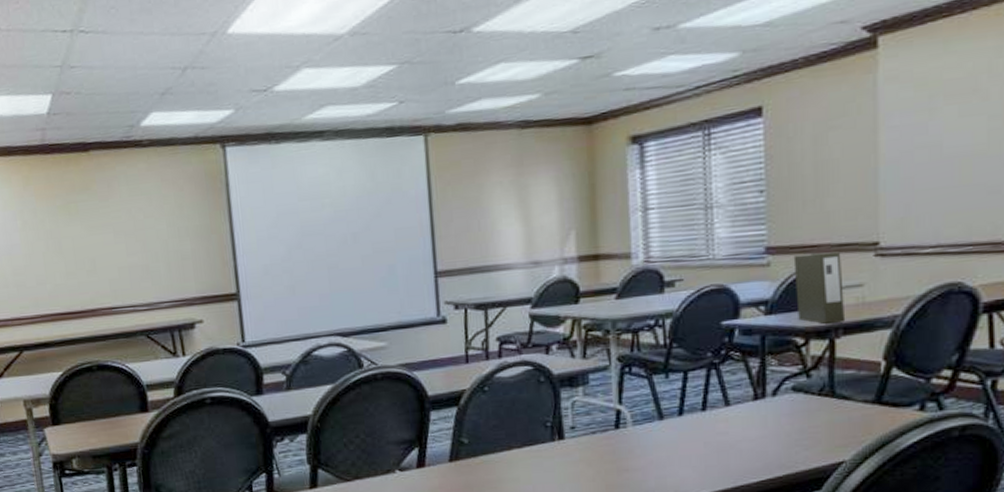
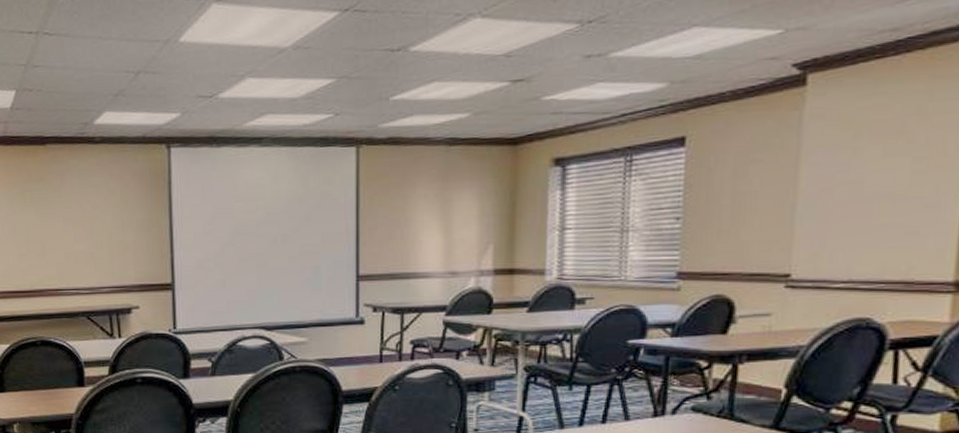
binder: present [793,251,846,324] -> none [703,281,752,349]

